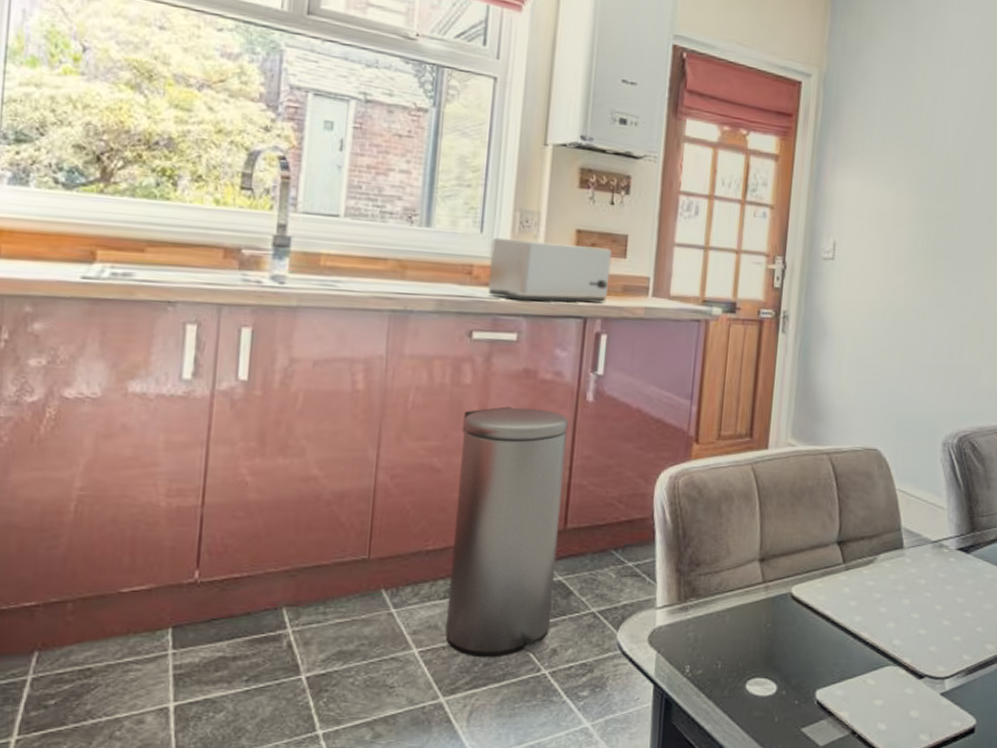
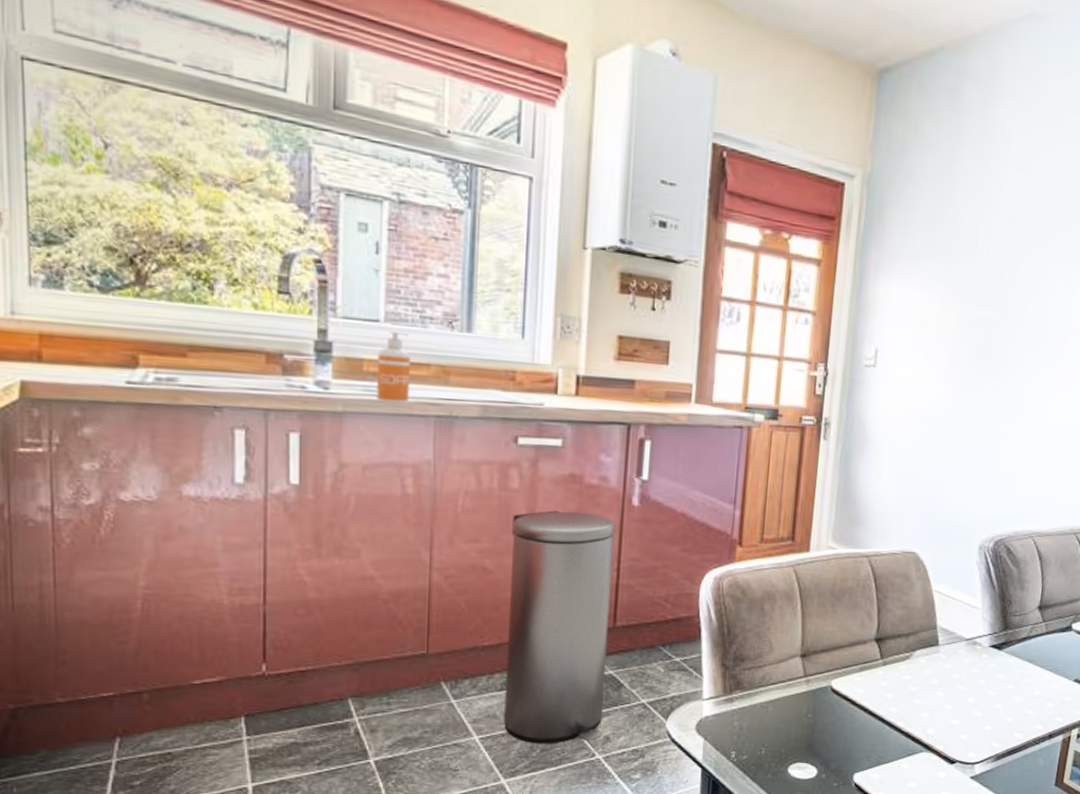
soap dispenser: none [332,226,369,298] -> present [377,331,412,403]
toaster: present [488,237,612,303] -> none [532,343,654,410]

